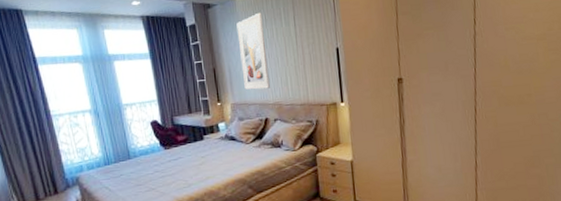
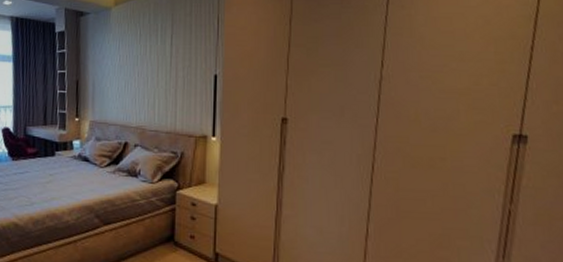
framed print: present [236,12,270,90] -> none [107,26,137,110]

